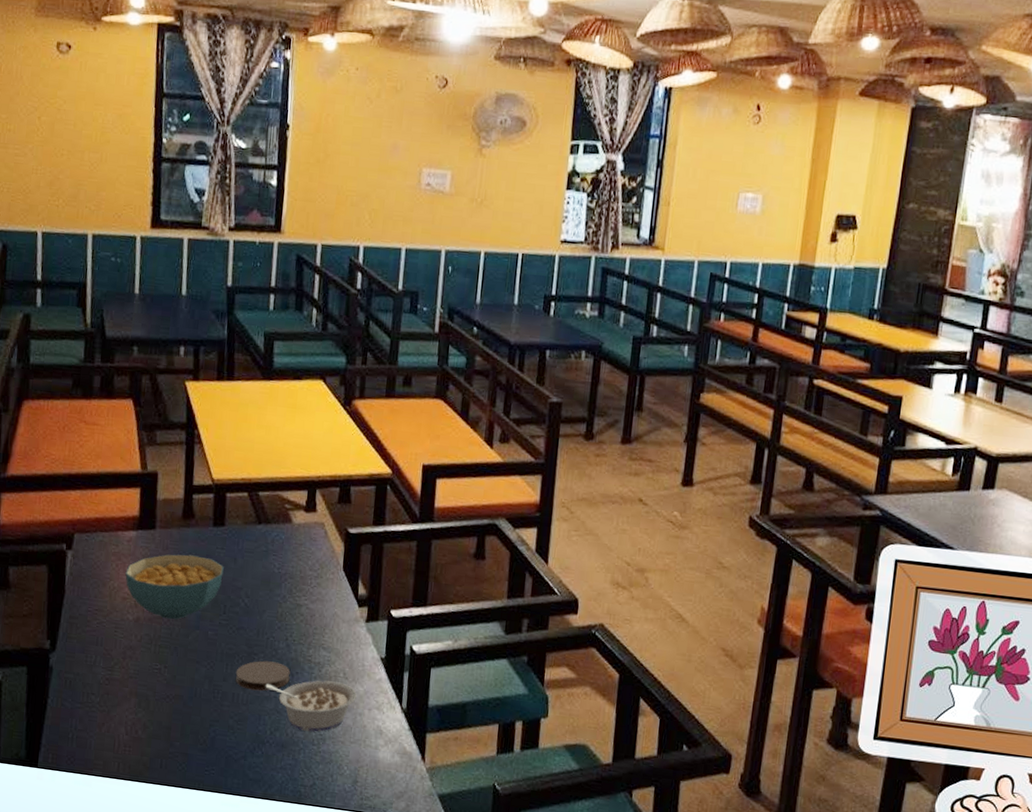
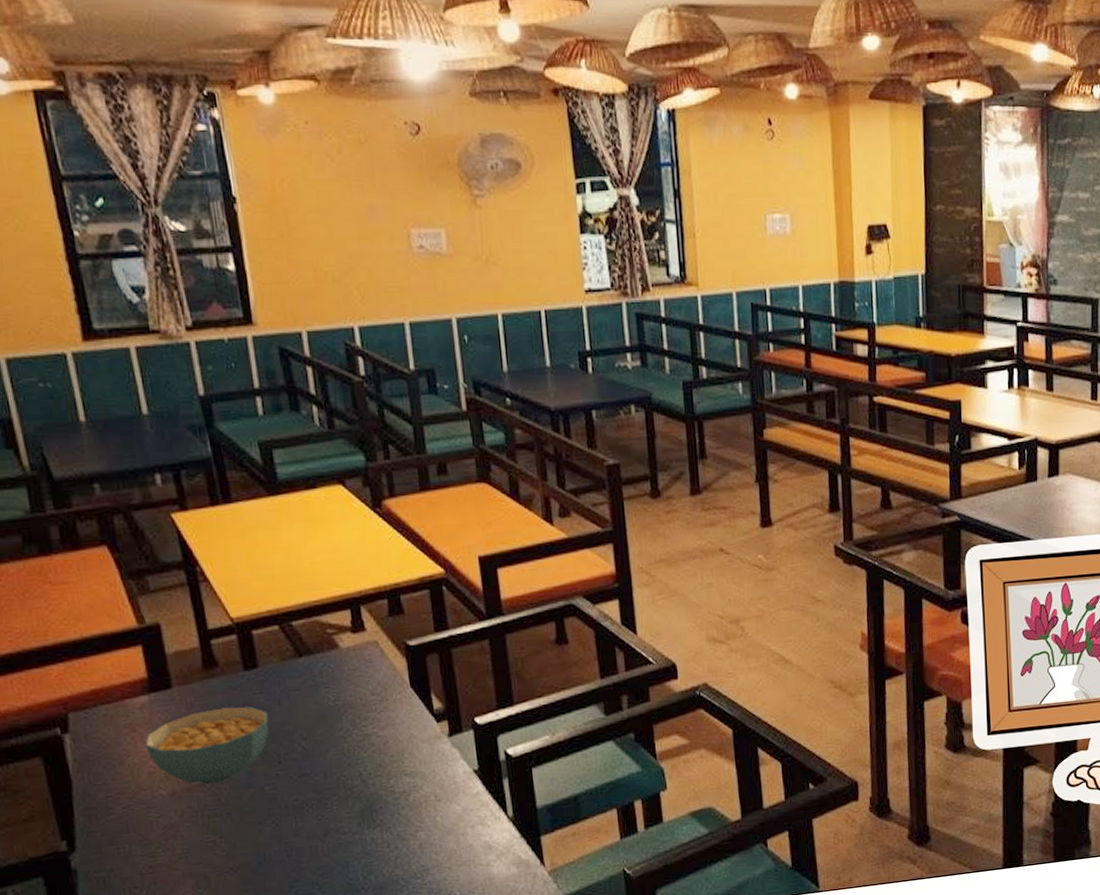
coaster: present [235,660,291,691] -> none [307,801,374,839]
legume: present [265,680,357,732] -> none [346,806,455,867]

